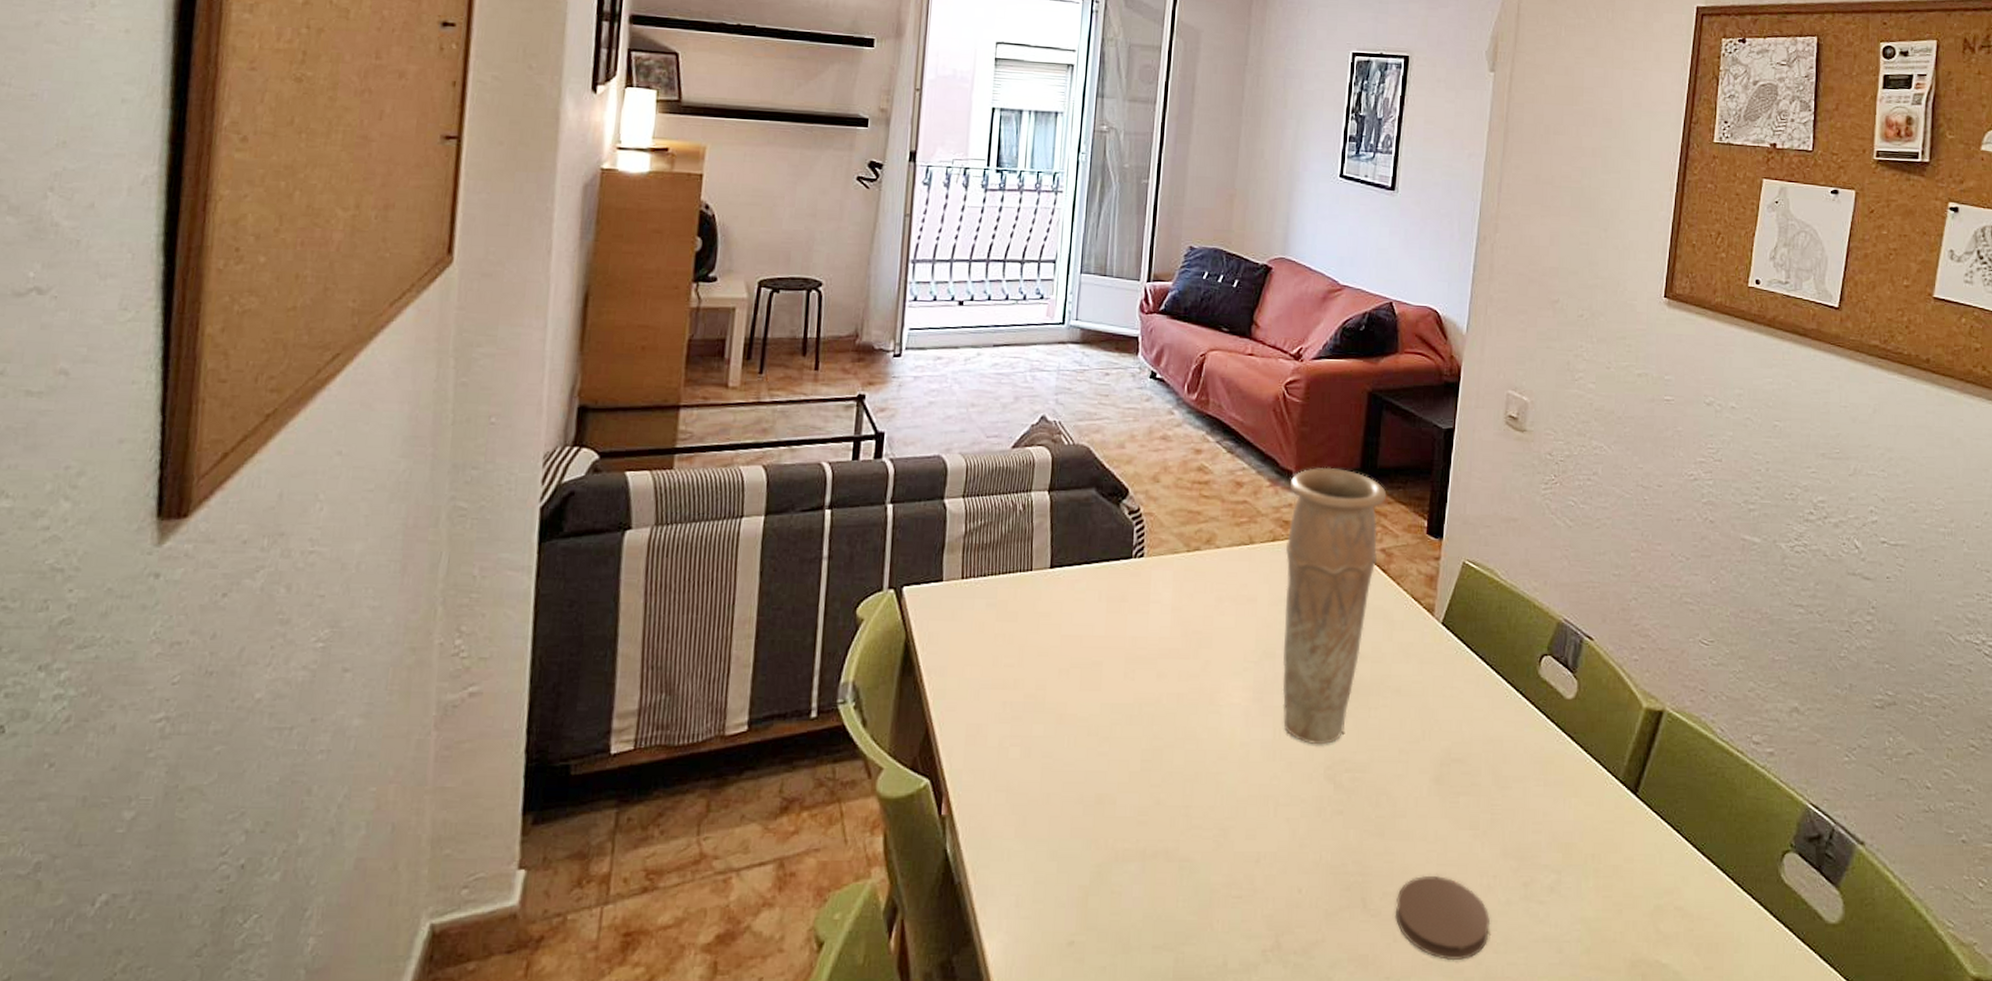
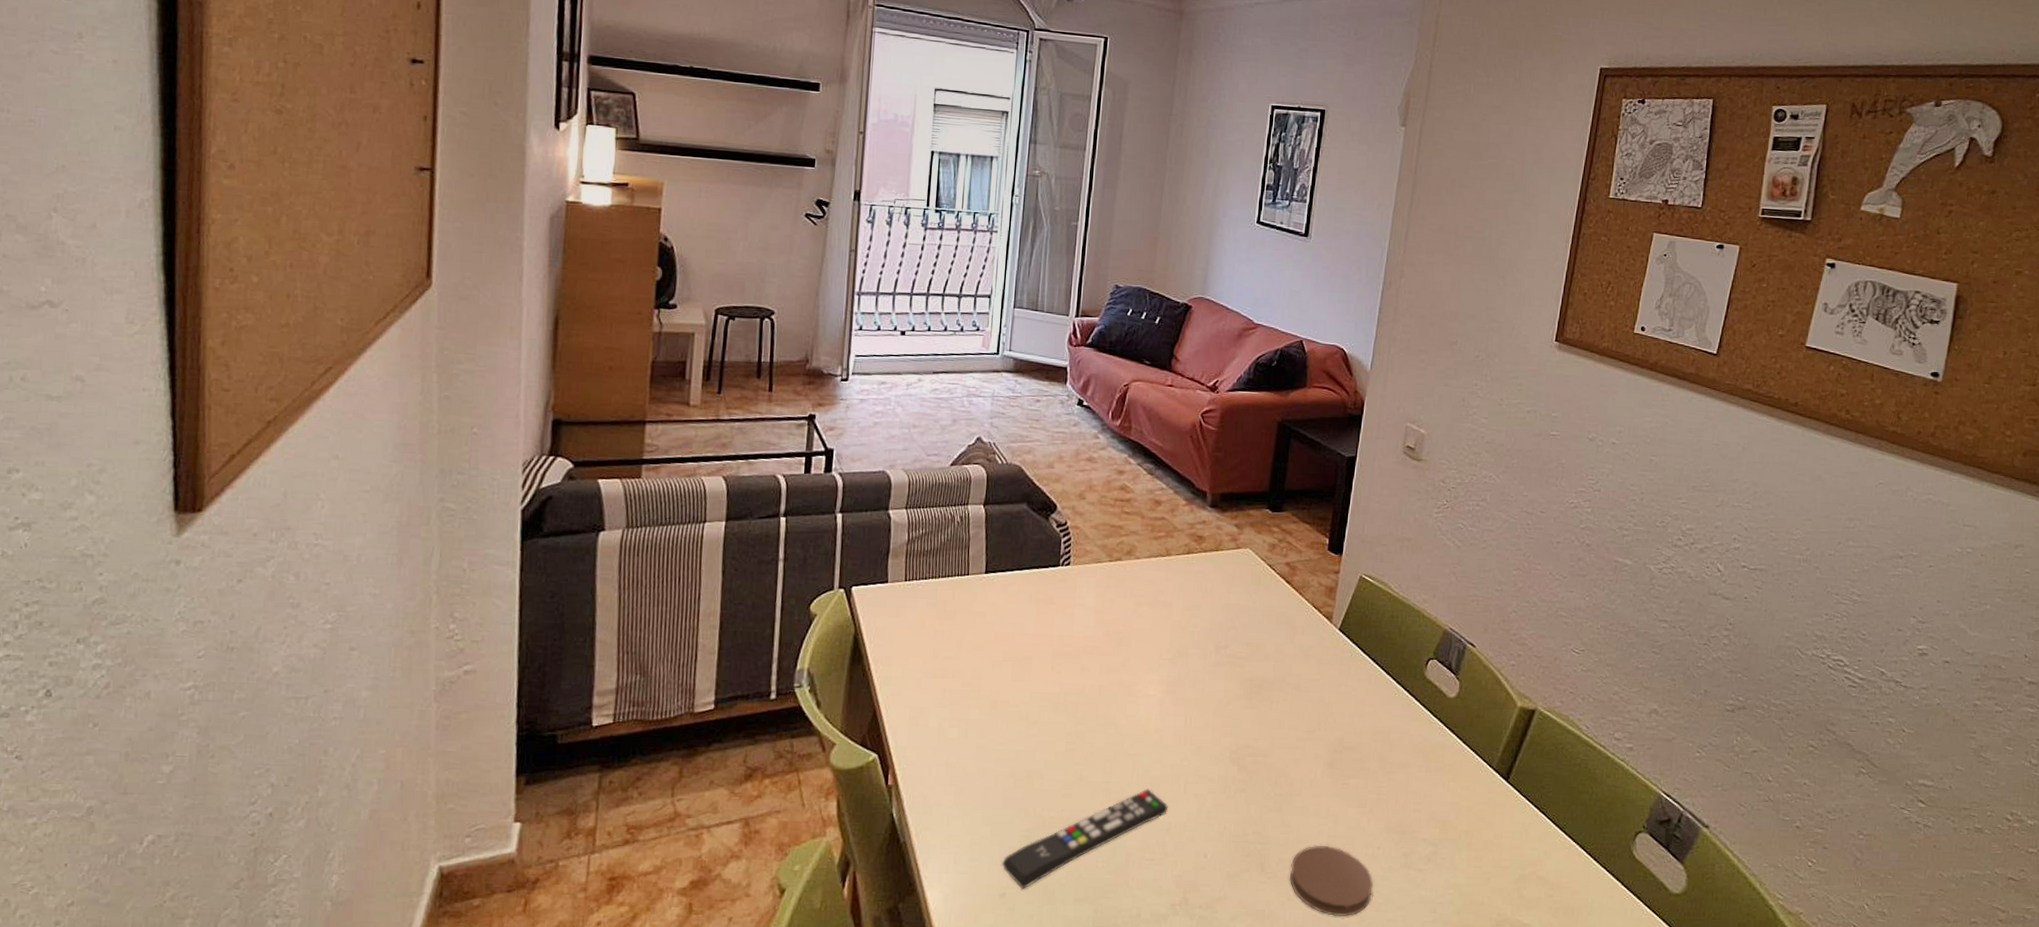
remote control: none [1070,813,1256,936] -> present [1002,789,1168,889]
vase: present [1282,467,1387,744] -> none [1193,488,1293,732]

